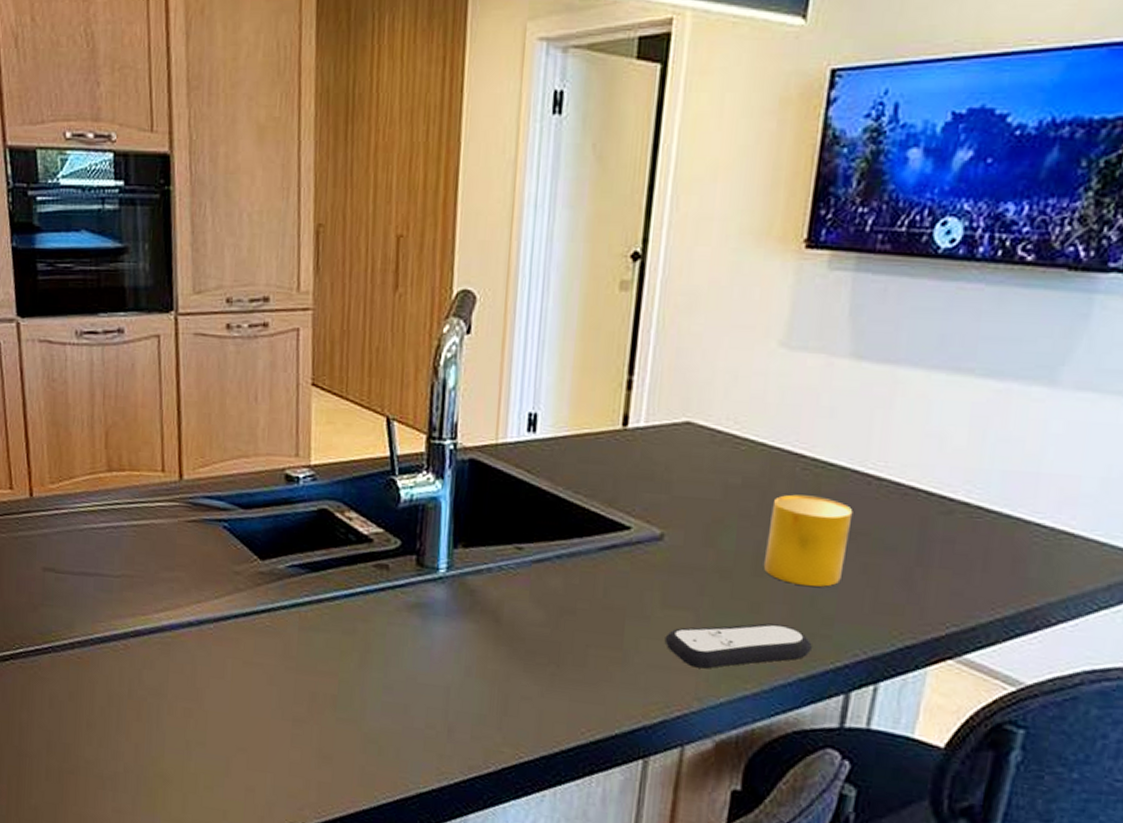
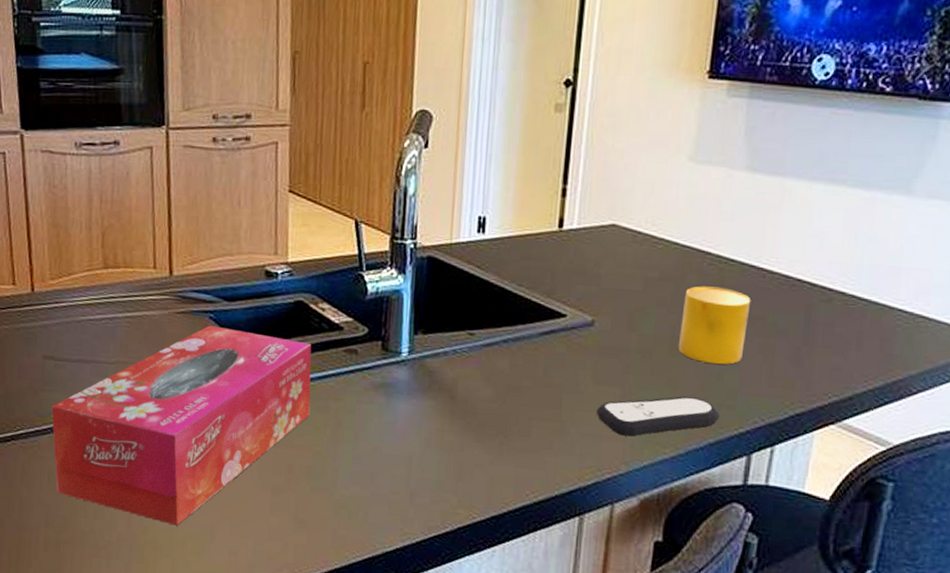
tissue box: none [52,535,337,757] -> present [51,325,312,526]

